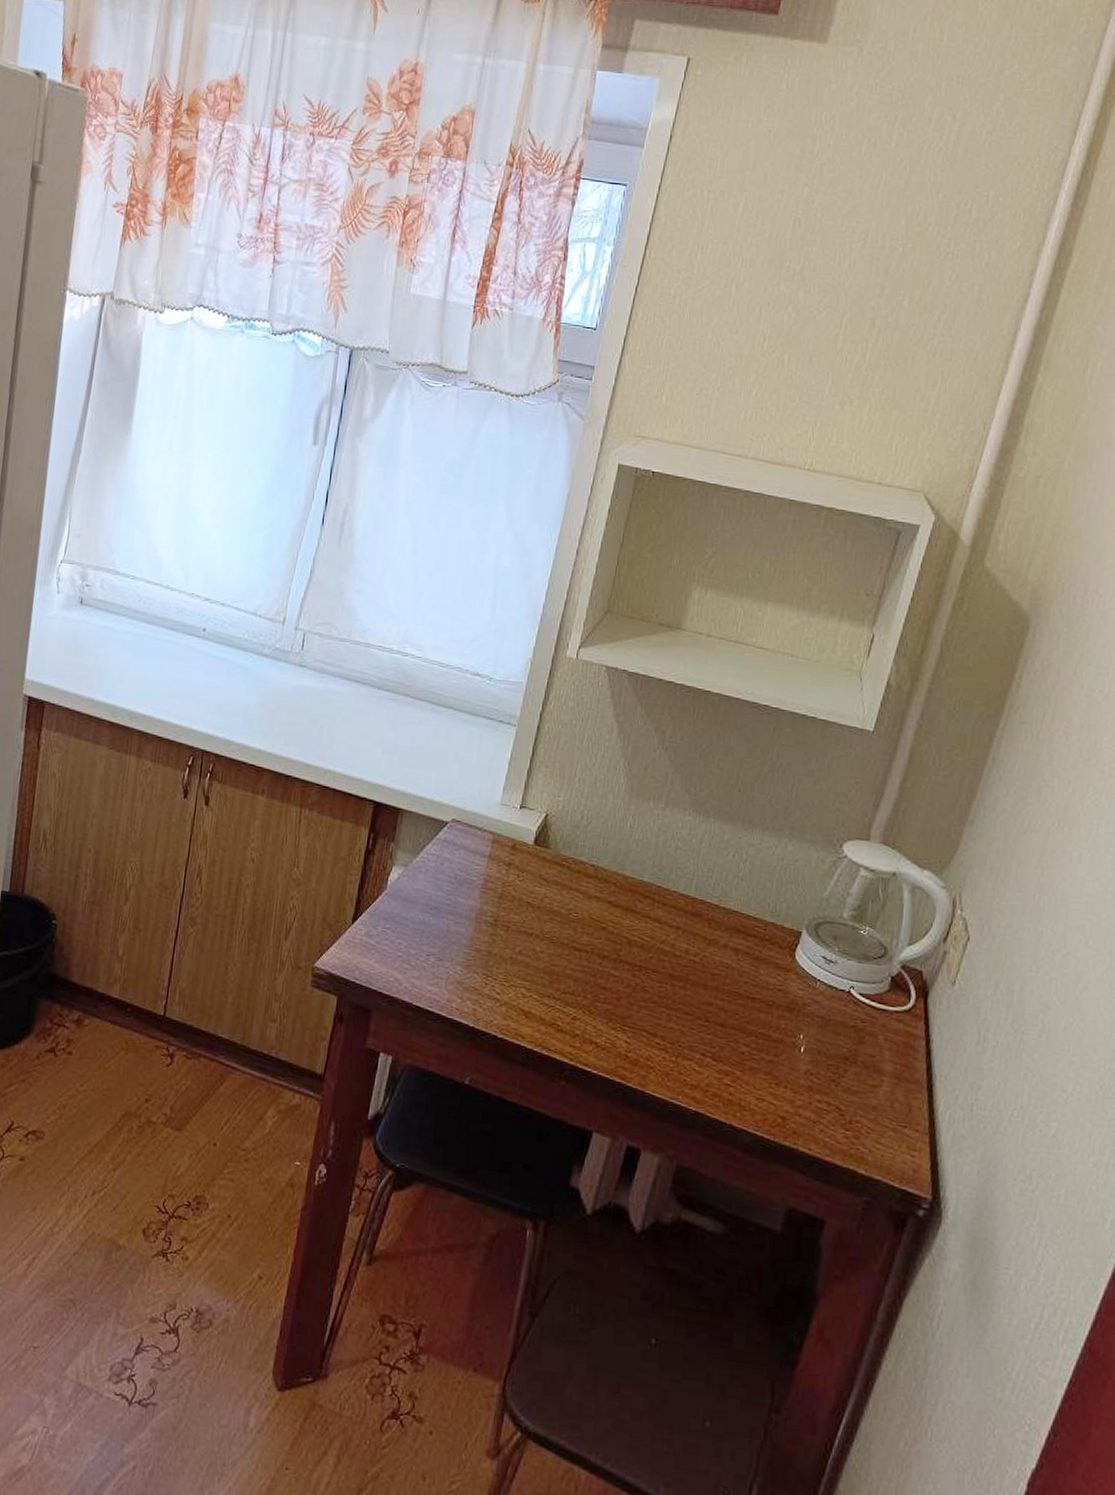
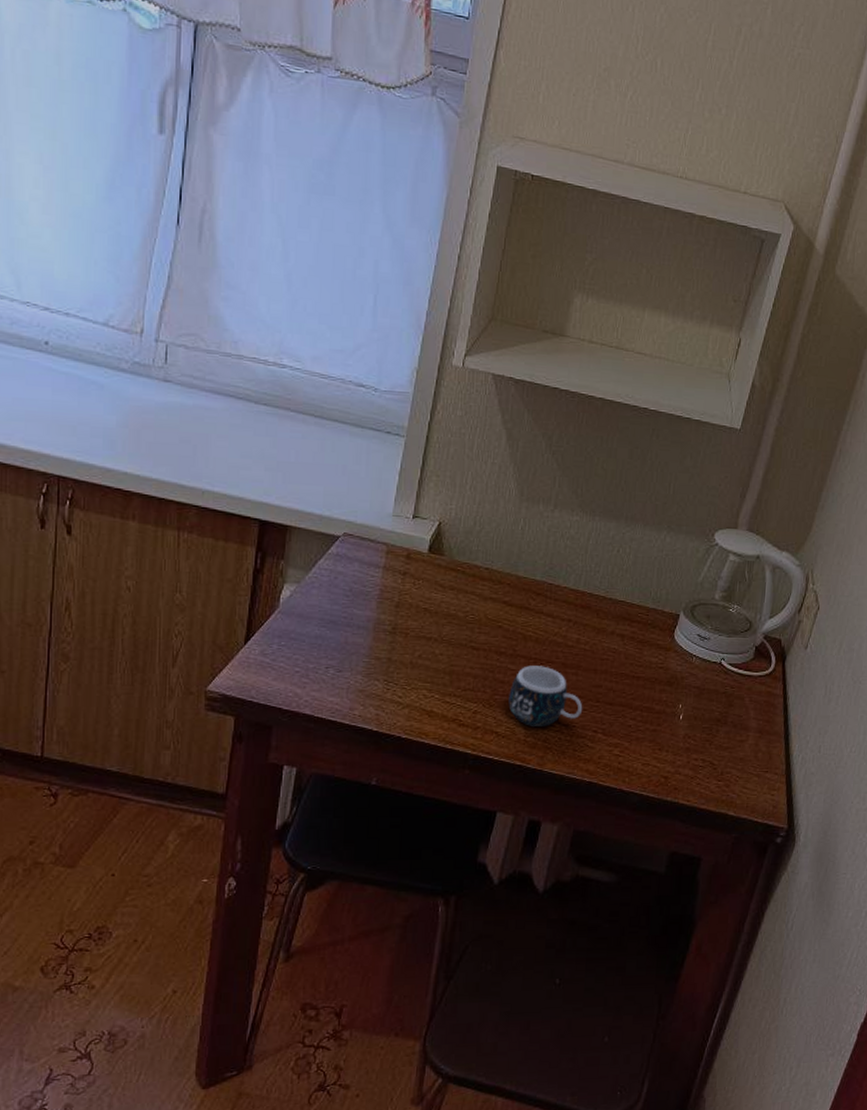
mug: none [610,973,691,1043] -> present [508,666,583,727]

